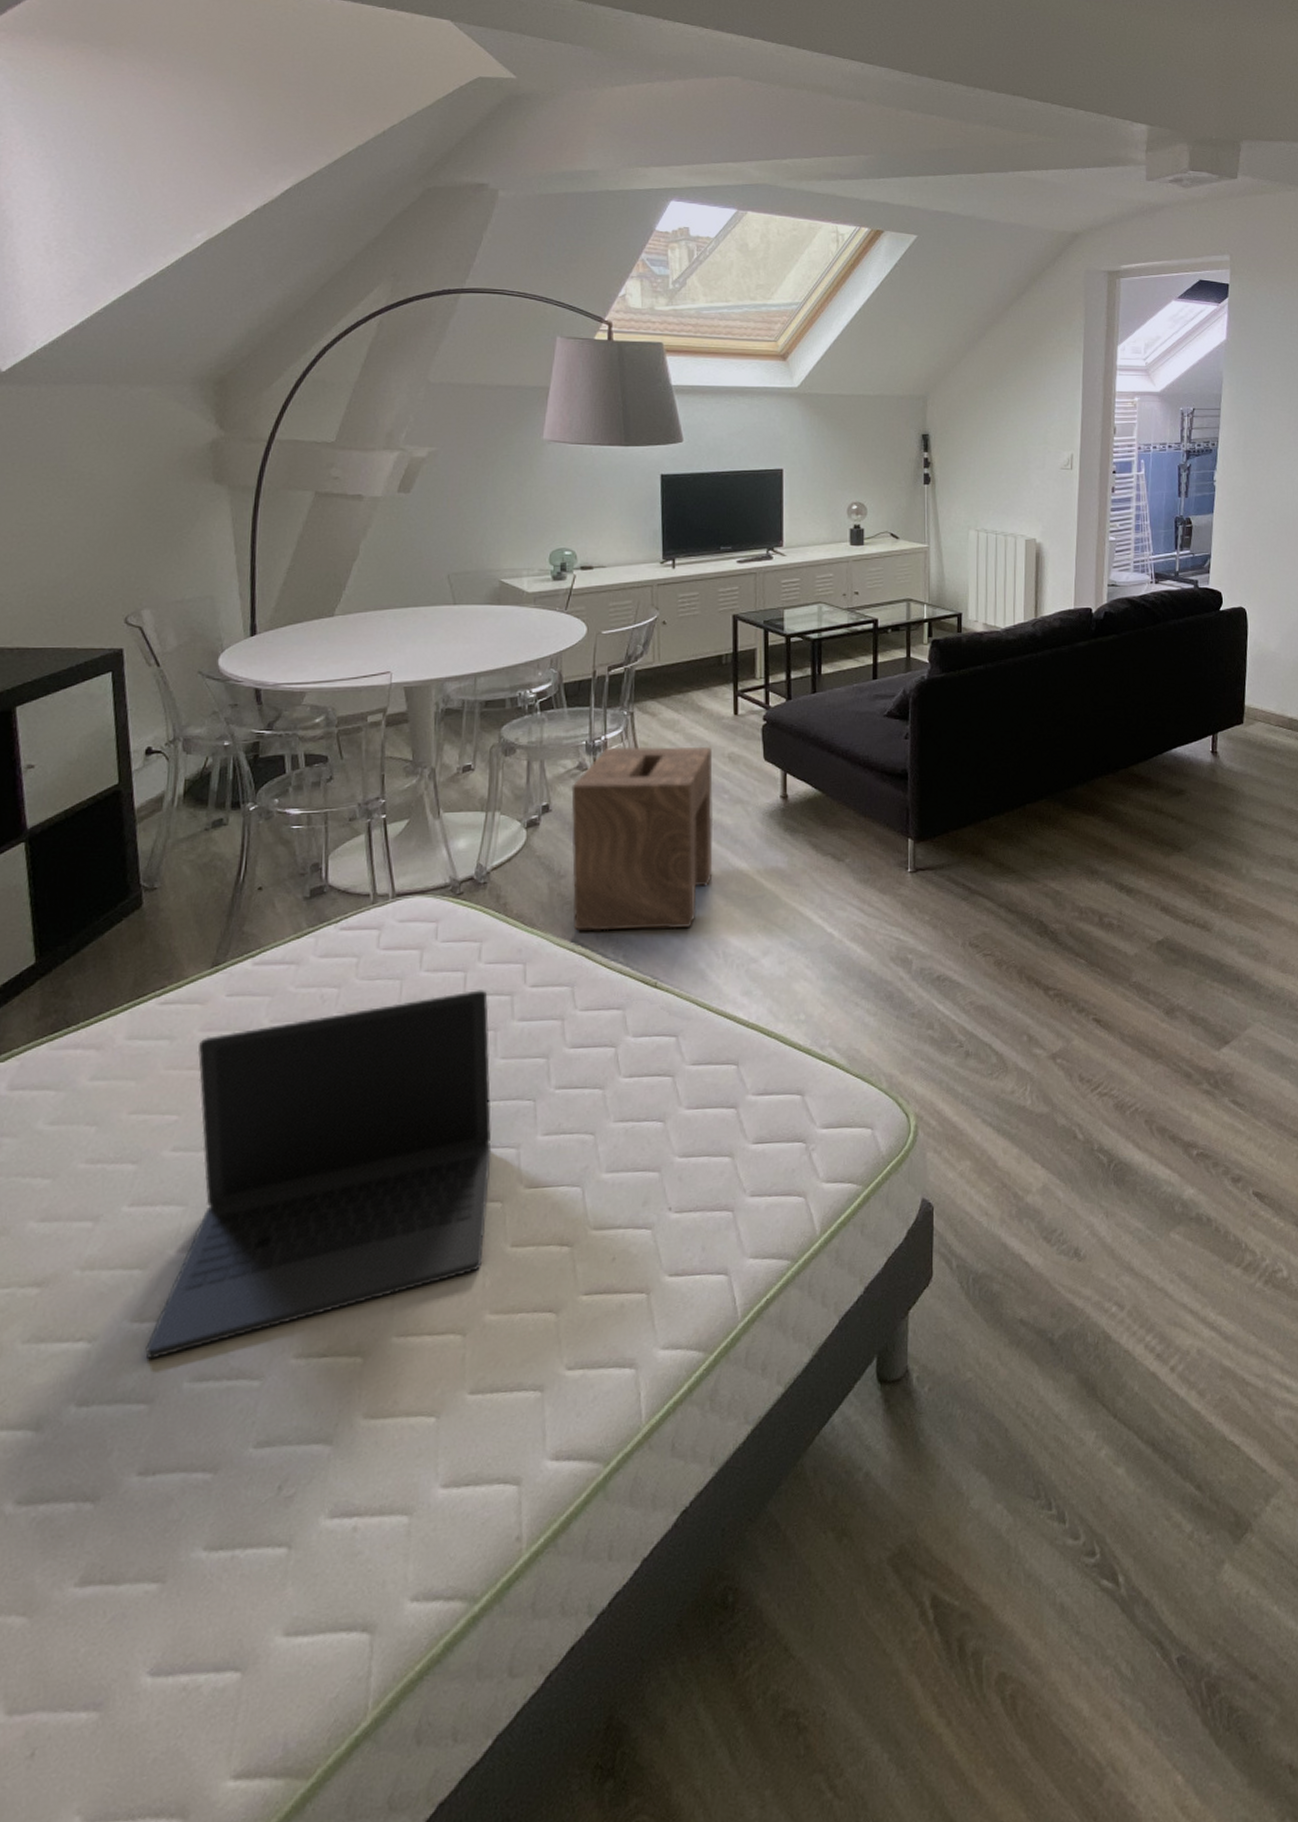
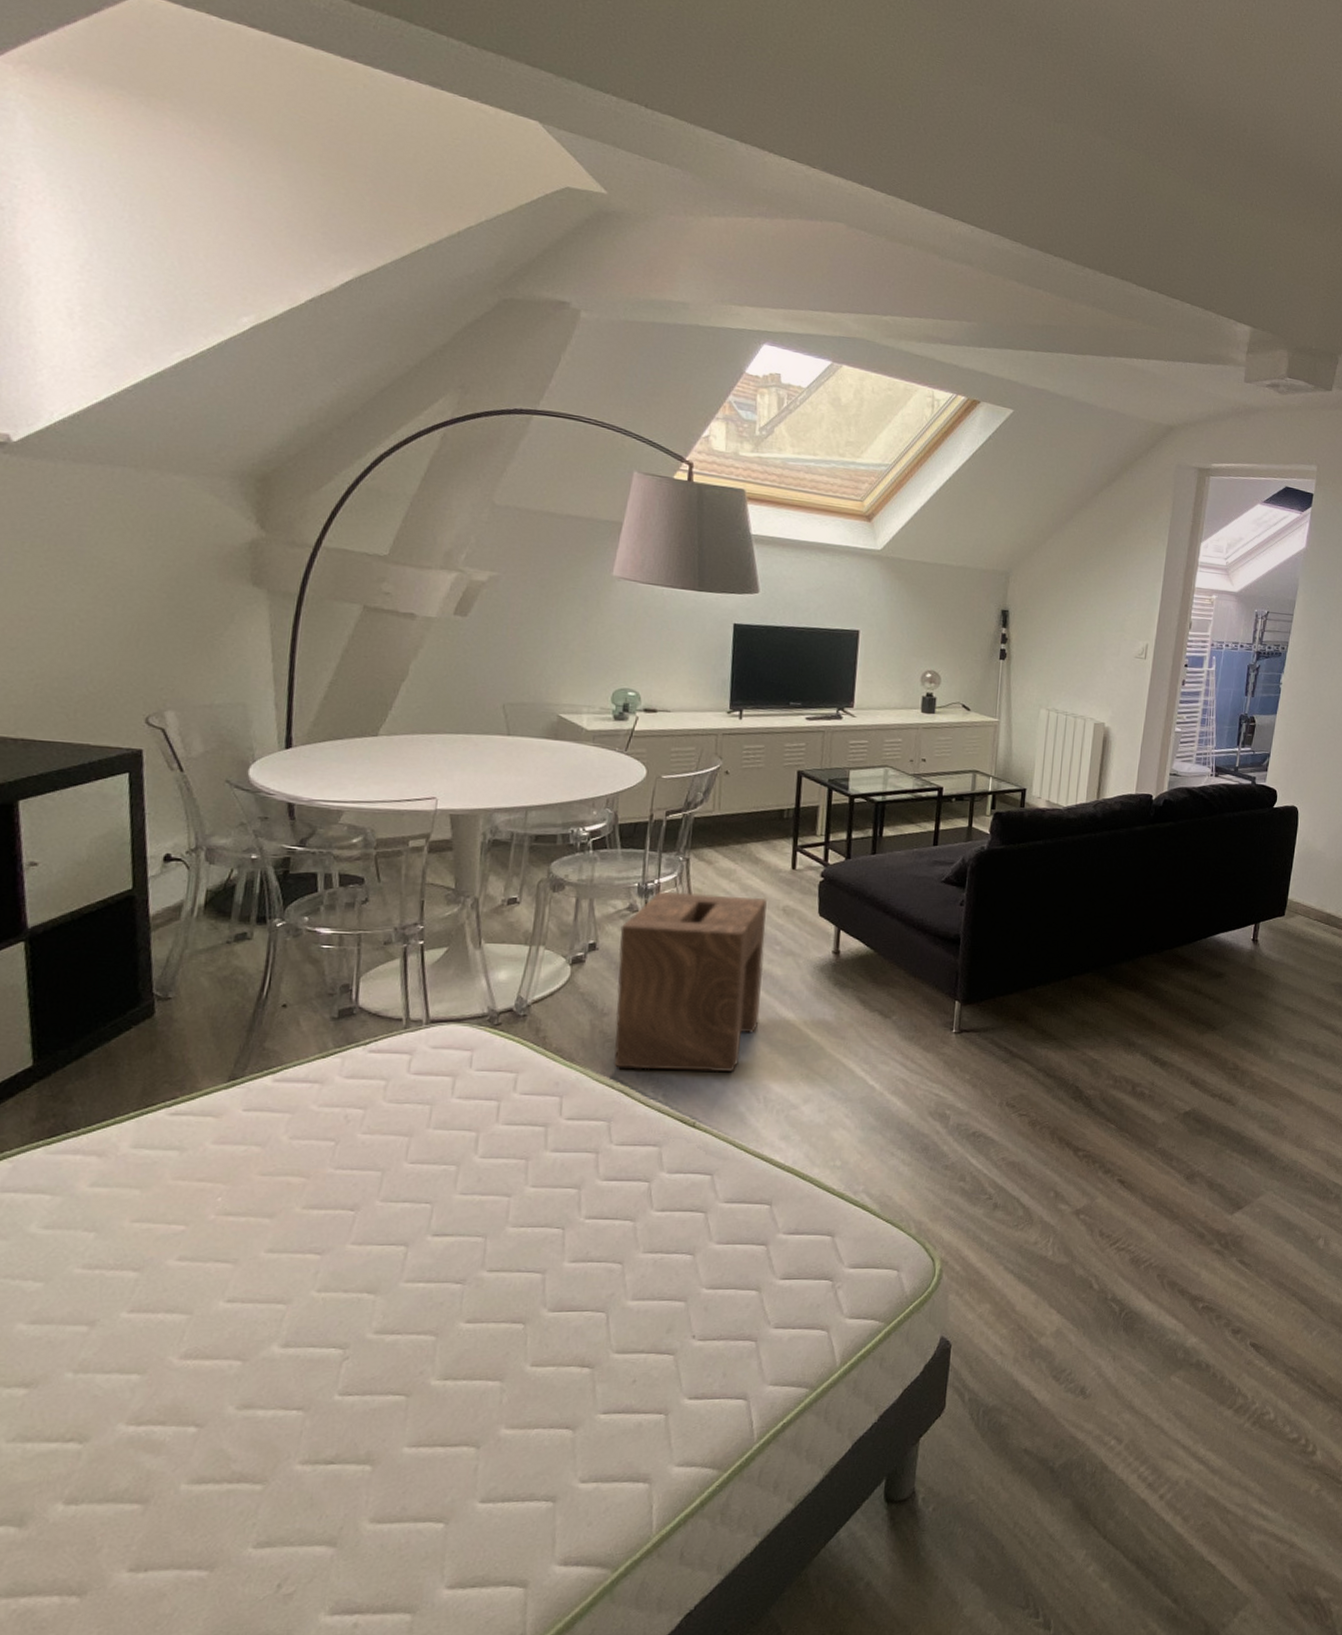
laptop: present [145,990,492,1359] -> none [141,1119,522,1461]

